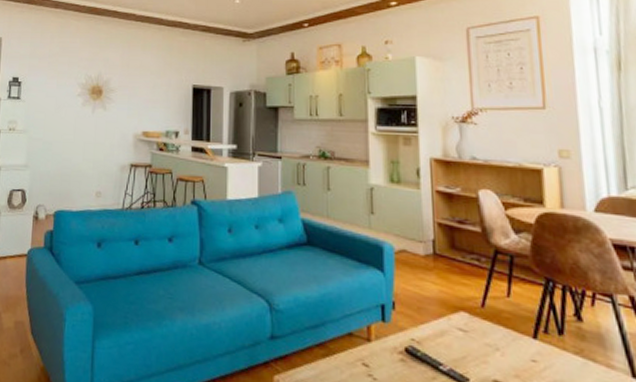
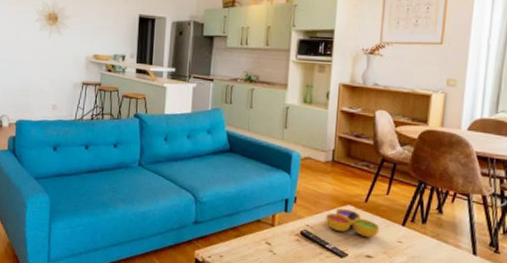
decorative bowl: none [435,315,506,356] -> present [326,208,380,238]

